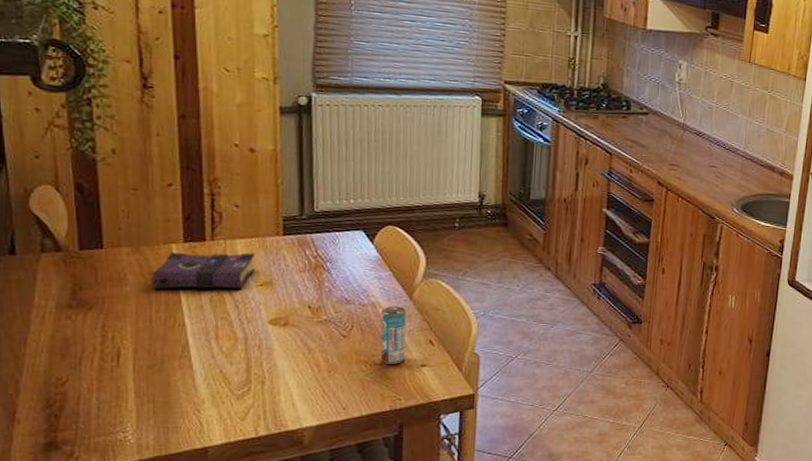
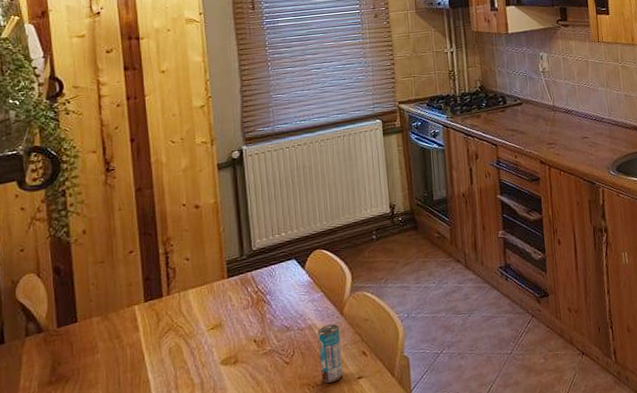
book: present [151,253,256,290] -> none [118,299,206,352]

